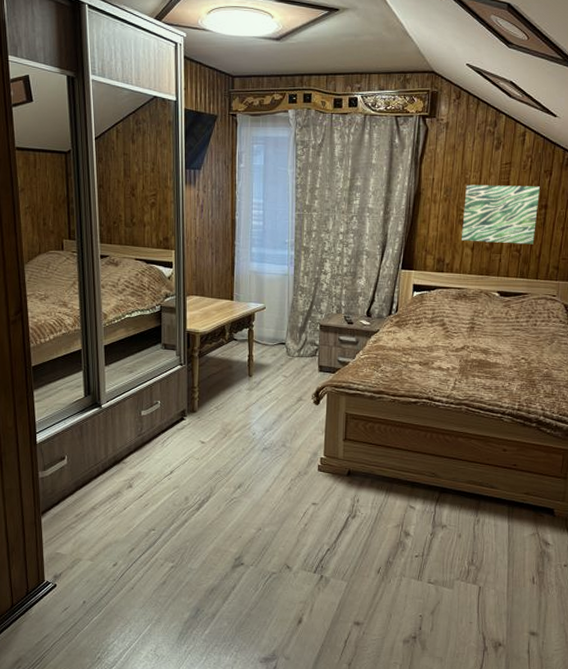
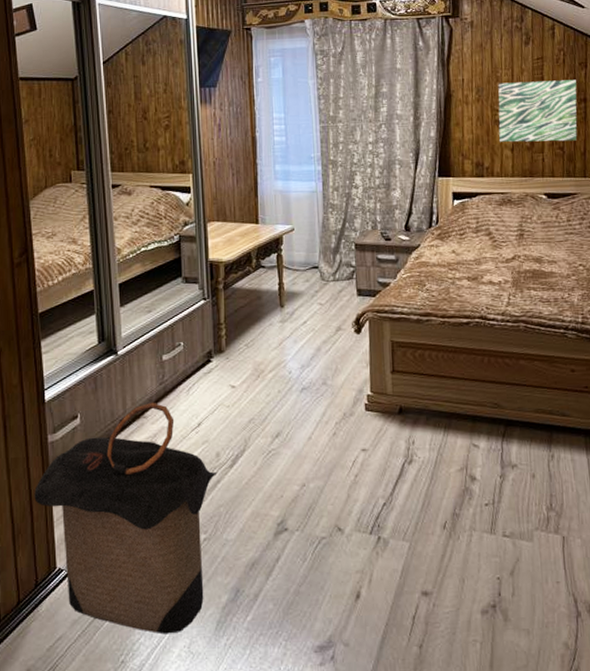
laundry hamper: none [26,450,186,640] -> present [34,402,218,634]

